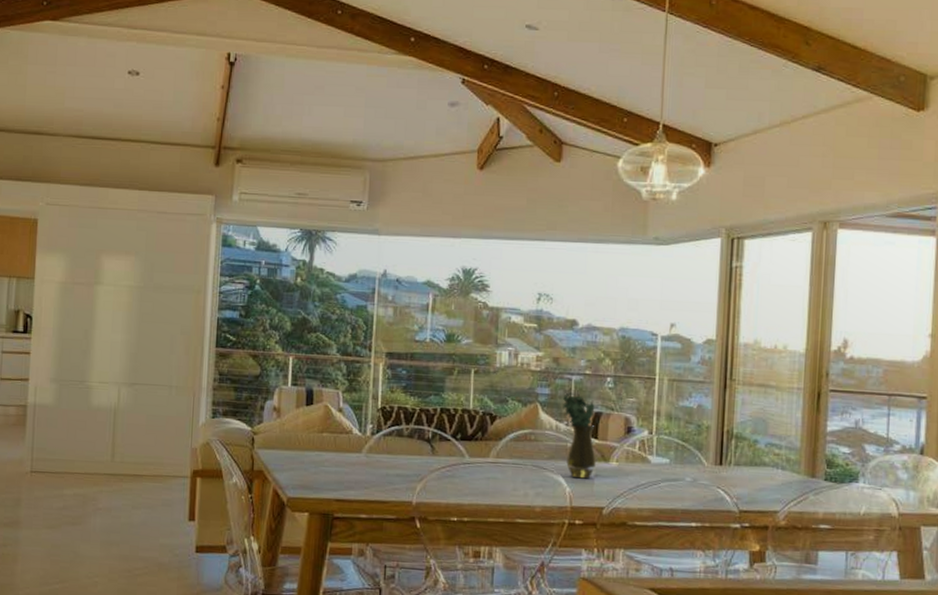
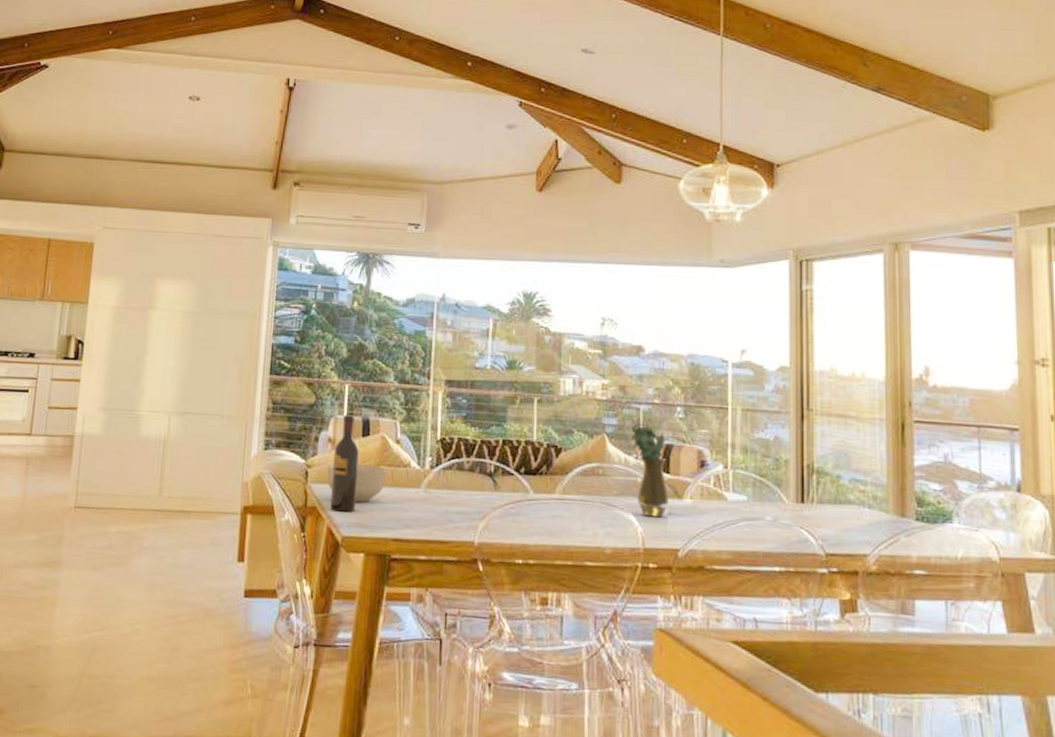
bowl: none [272,431,330,467] -> present [326,464,387,503]
wine bottle: none [276,385,303,476] -> present [330,415,359,512]

